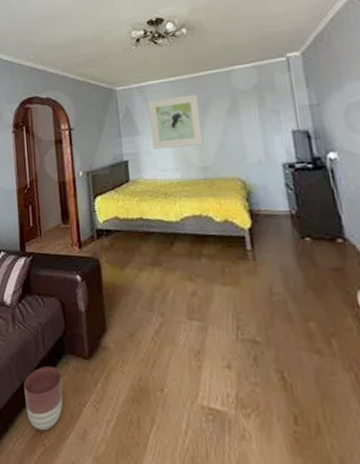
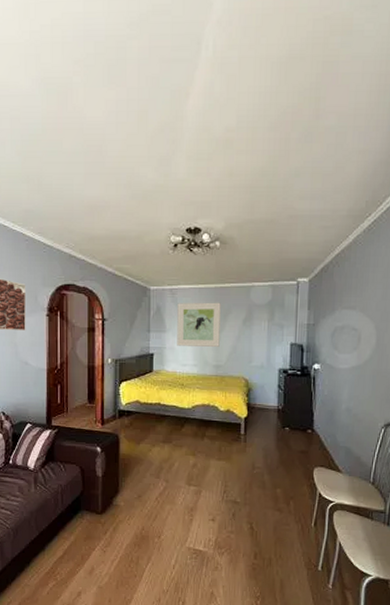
planter: present [24,367,63,431] -> none [42,520,76,569]

